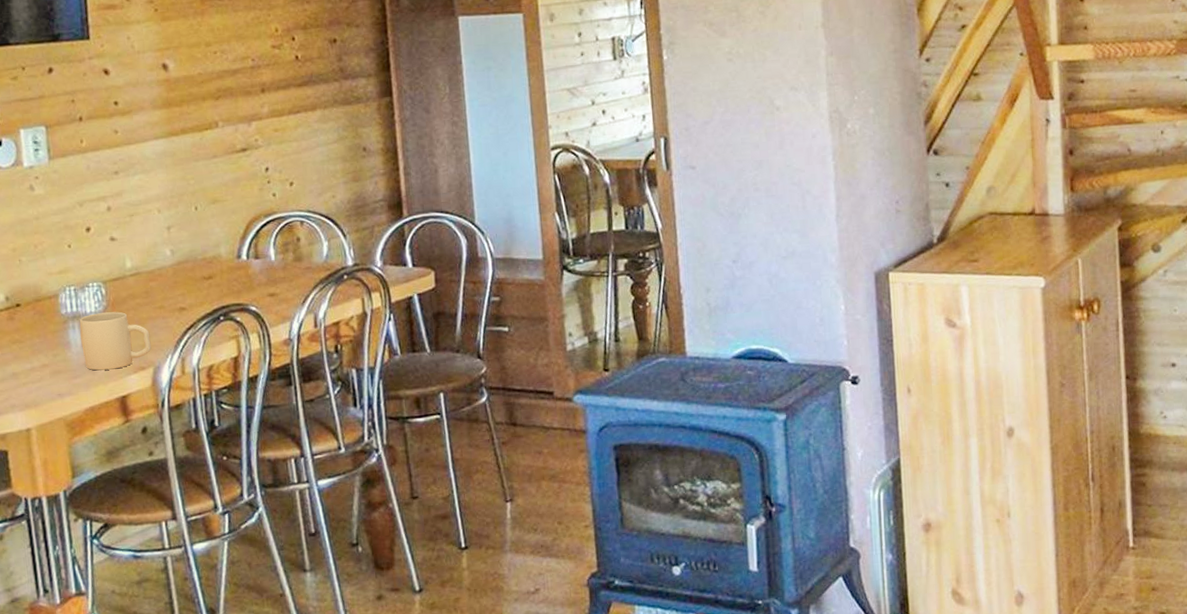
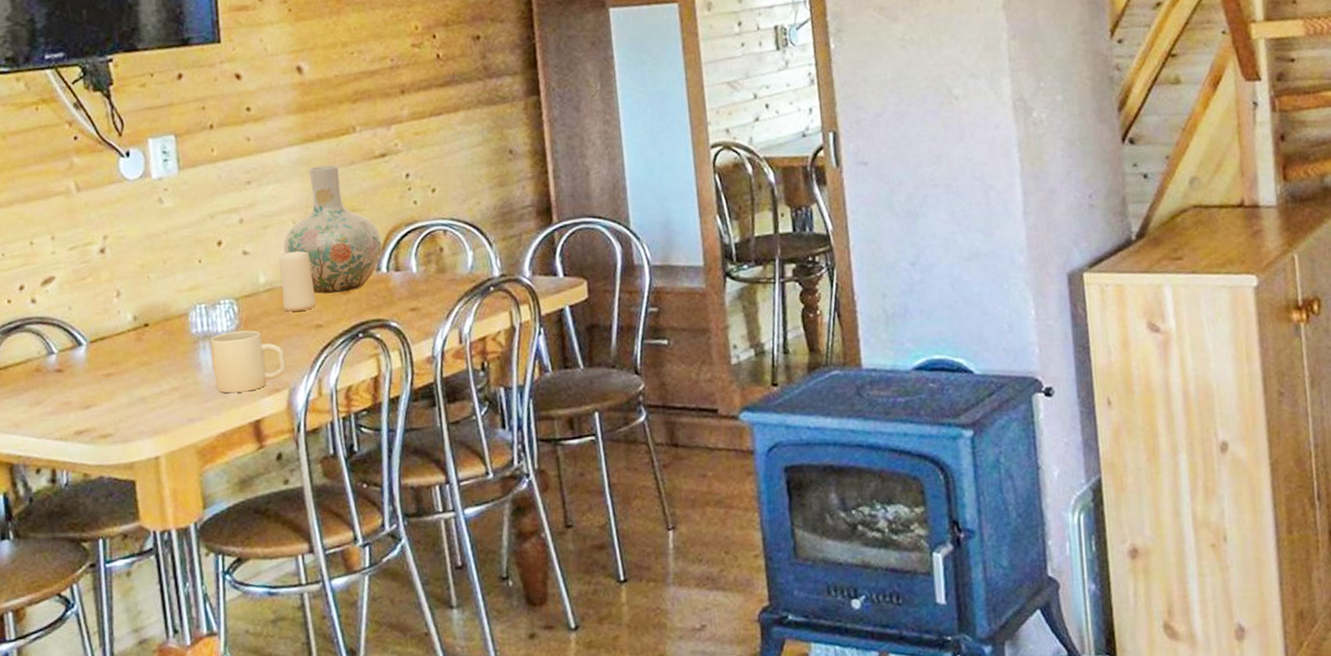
candle: none [144,238,181,295] -> present [279,250,317,312]
vase: none [148,158,243,279] -> present [283,165,382,293]

